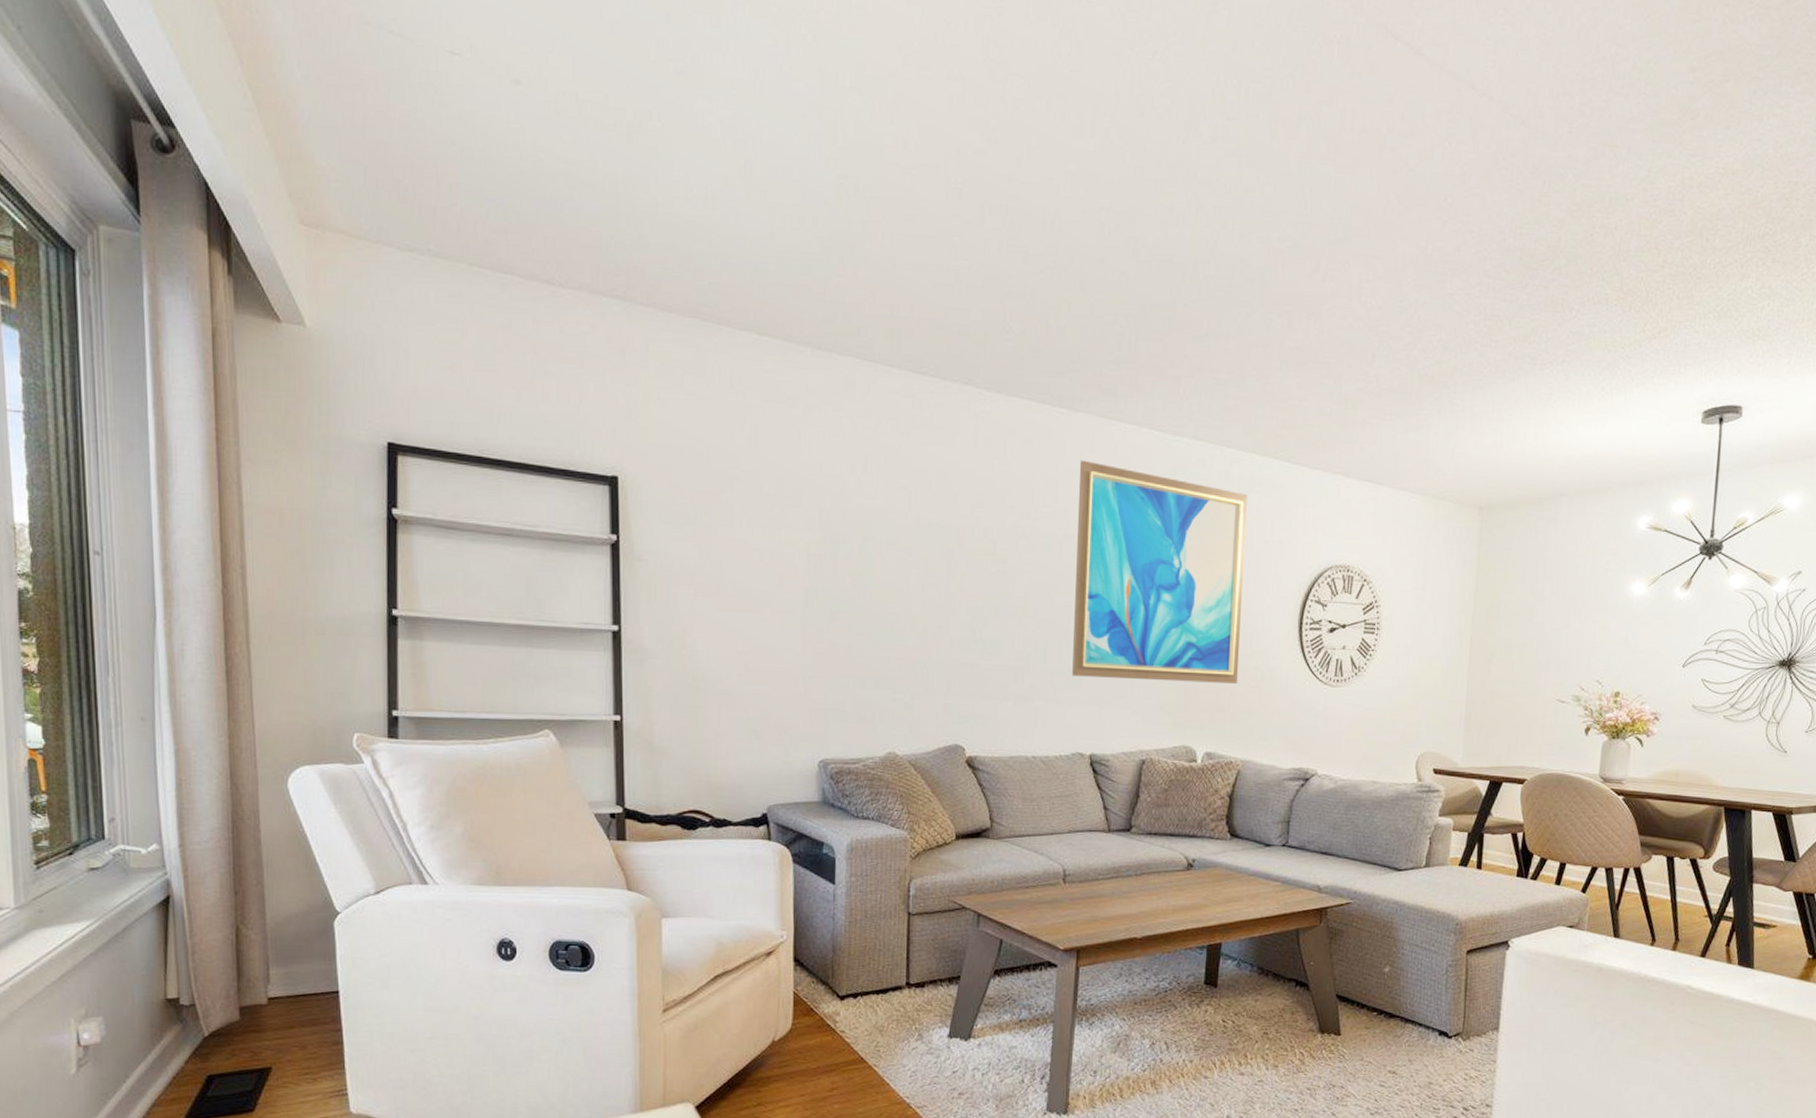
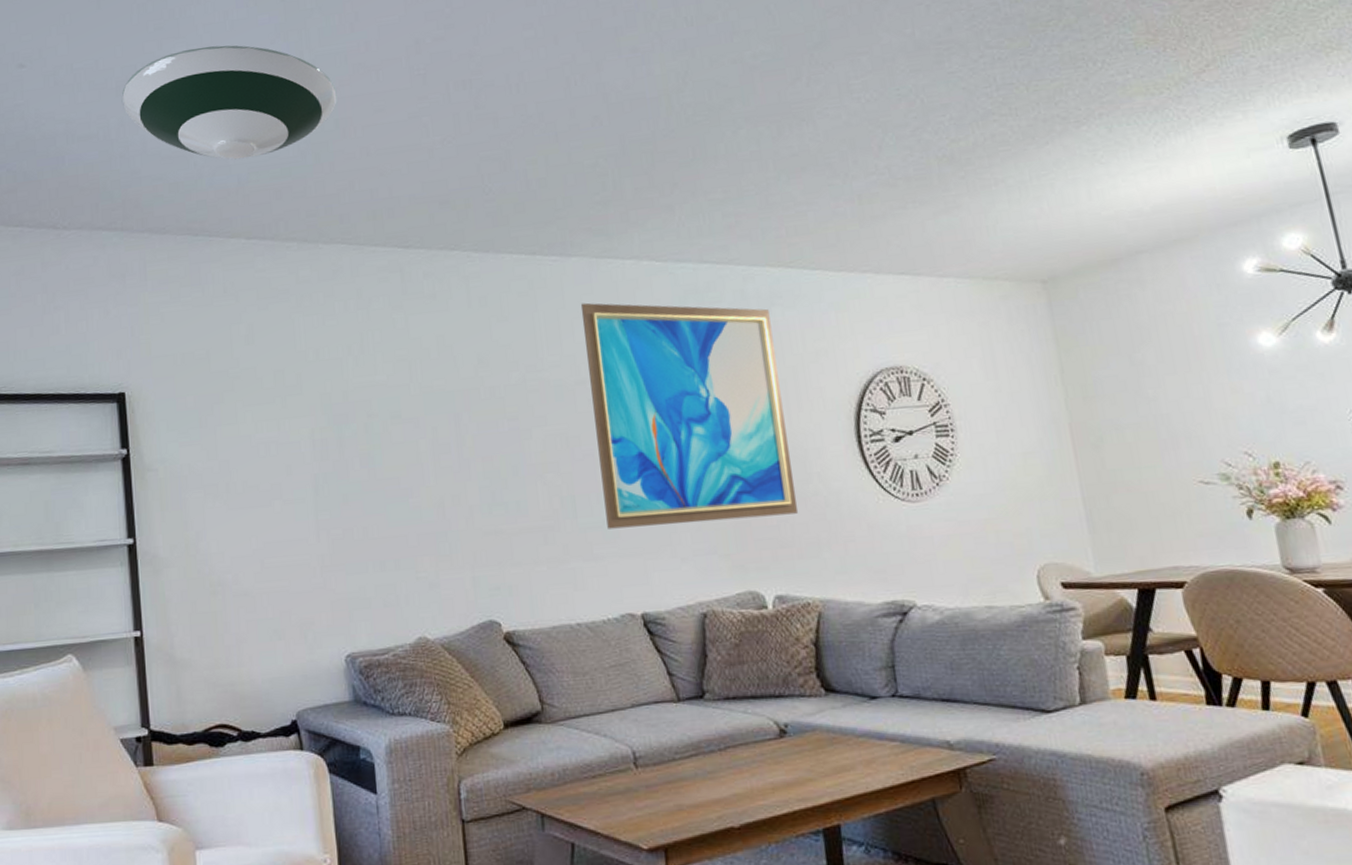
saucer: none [632,104,868,246] -> present [121,45,337,160]

